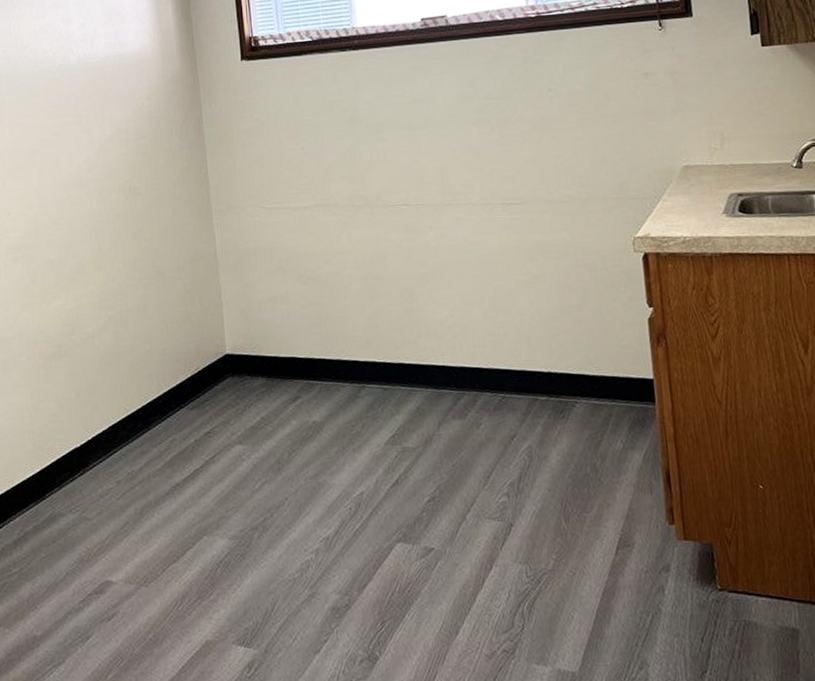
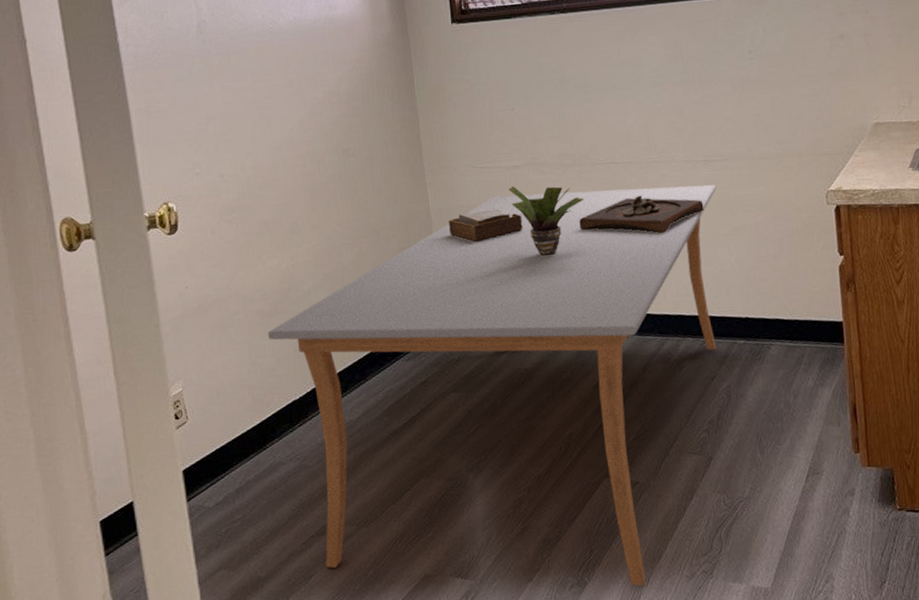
dining table: none [50,229,517,665] -> present [268,184,717,587]
napkin holder: none [235,252,313,287] -> present [448,209,523,243]
potted plant: none [298,228,377,303] -> present [509,186,585,257]
wooden tray: none [371,239,502,281] -> present [579,195,704,234]

